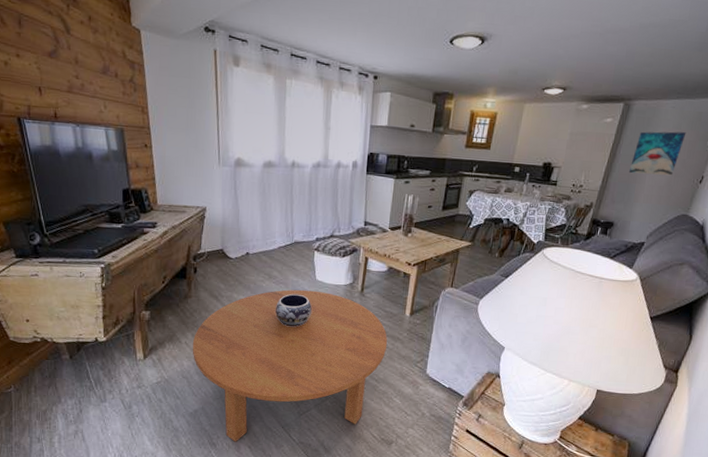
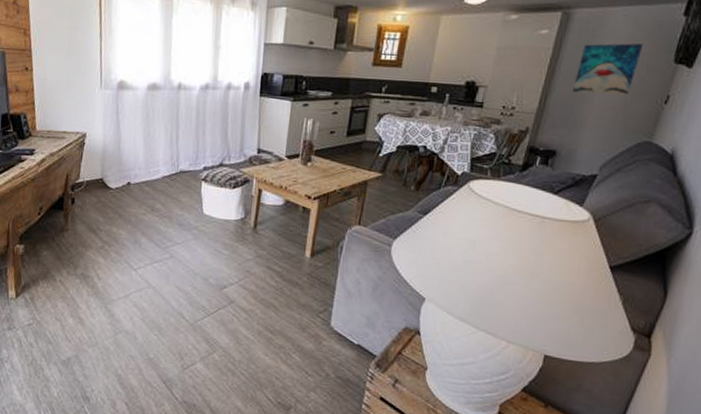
coffee table: present [192,289,387,442] -> none [67,224,284,397]
decorative bowl: present [275,293,312,326] -> none [158,229,198,266]

